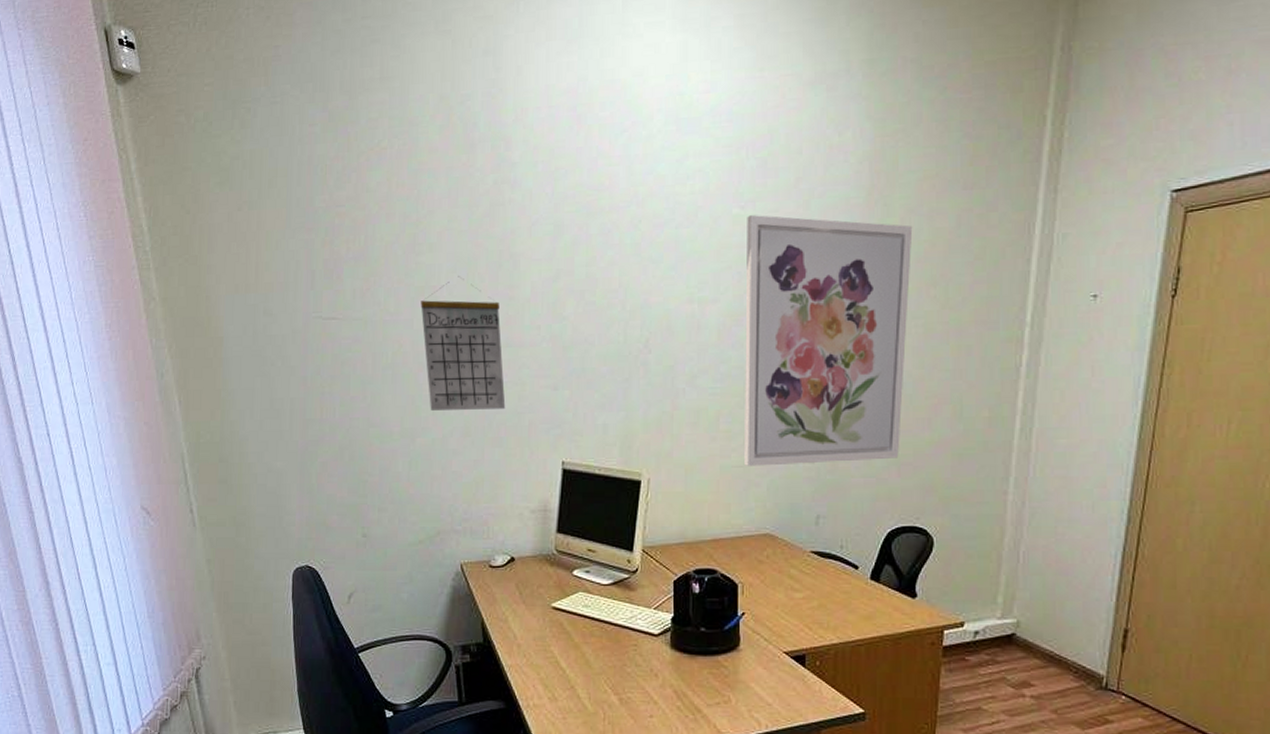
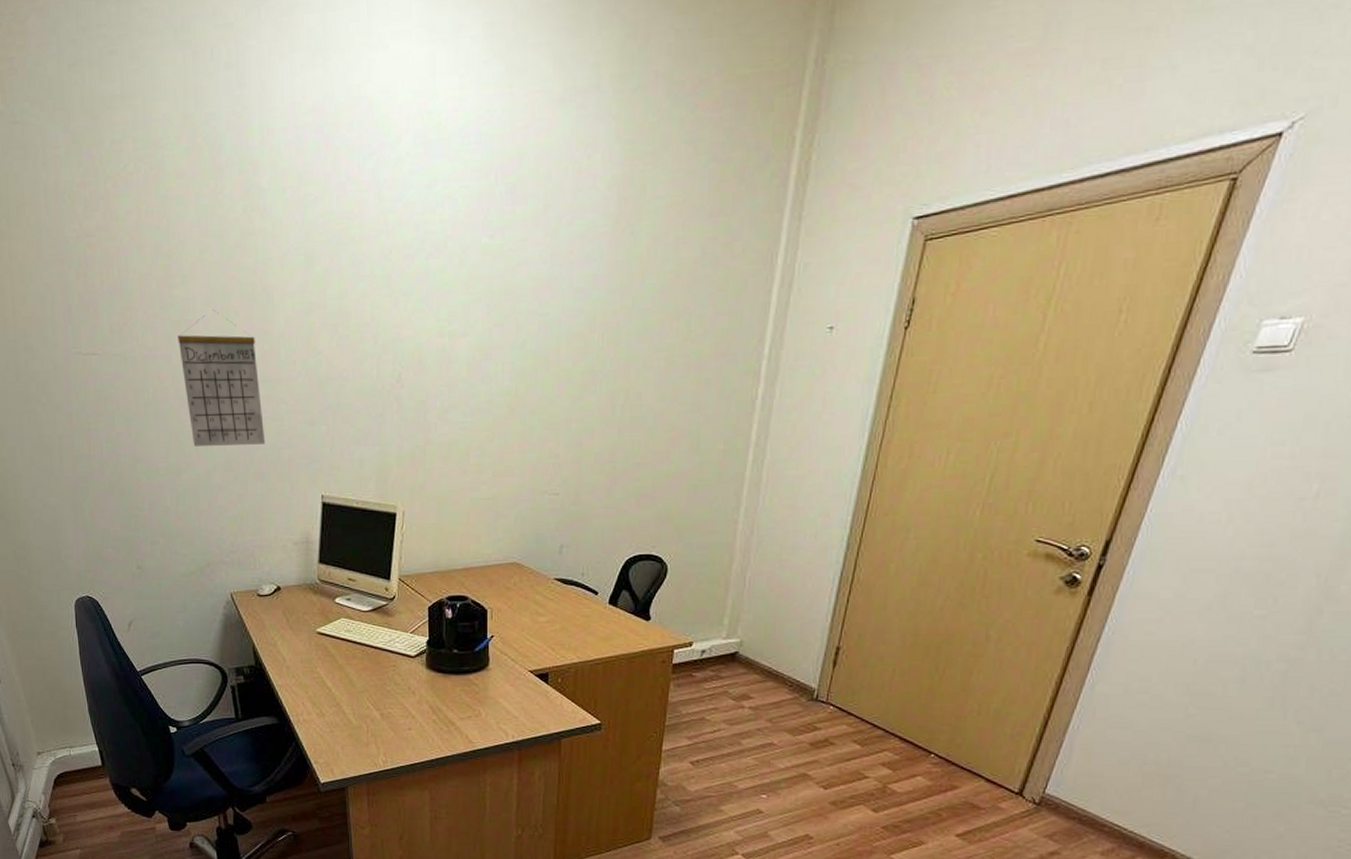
wall art: present [744,215,913,466] -> none [493,244,659,498]

